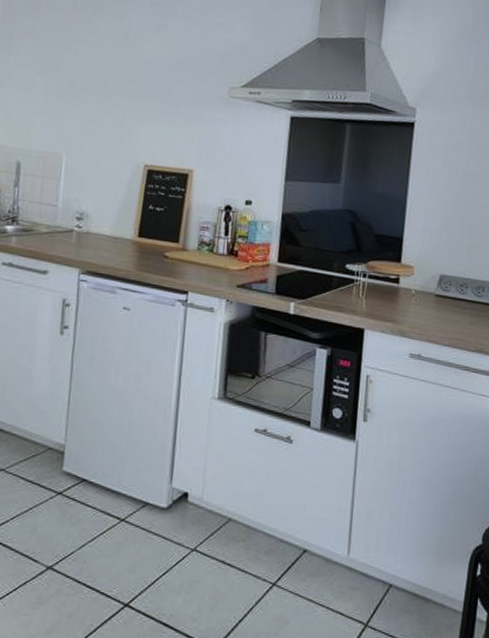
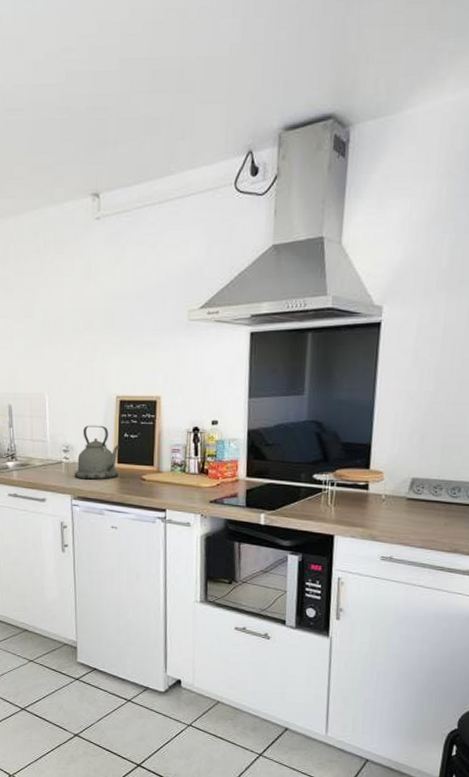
kettle: none [86,192,144,254] -> present [75,425,121,480]

